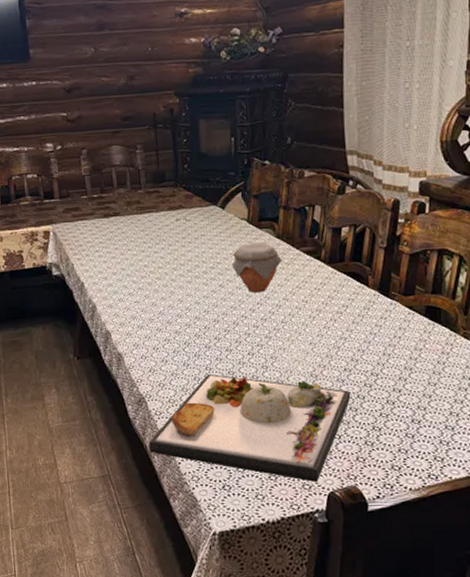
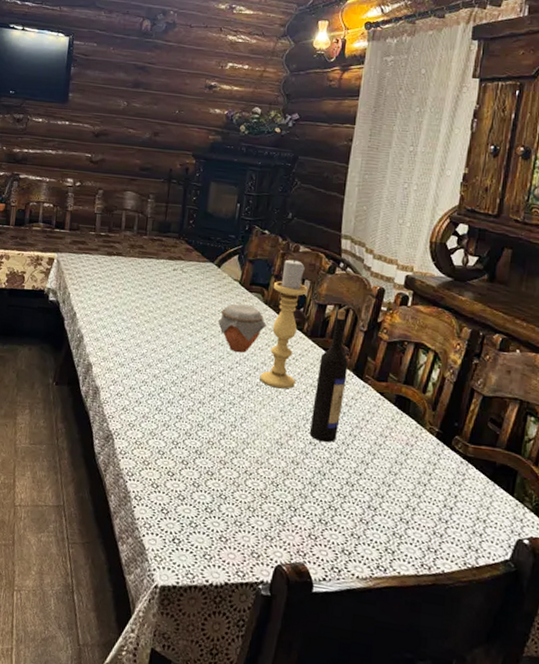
dinner plate: present [148,374,351,482] -> none [107,423,313,552]
candle holder: none [282,185,321,322] -> present [259,258,308,389]
wine bottle: none [342,229,373,367] -> present [309,309,348,443]

